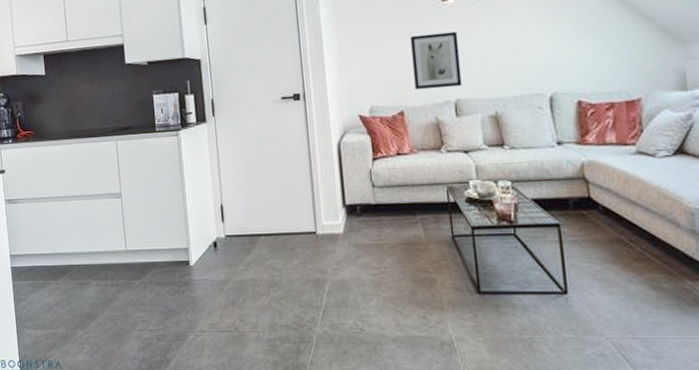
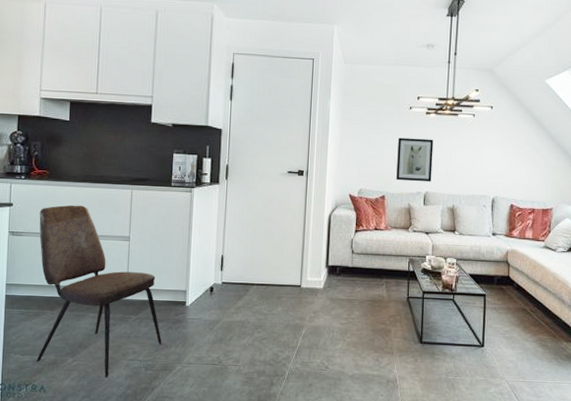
dining chair: none [30,164,170,351] -> present [36,205,162,378]

